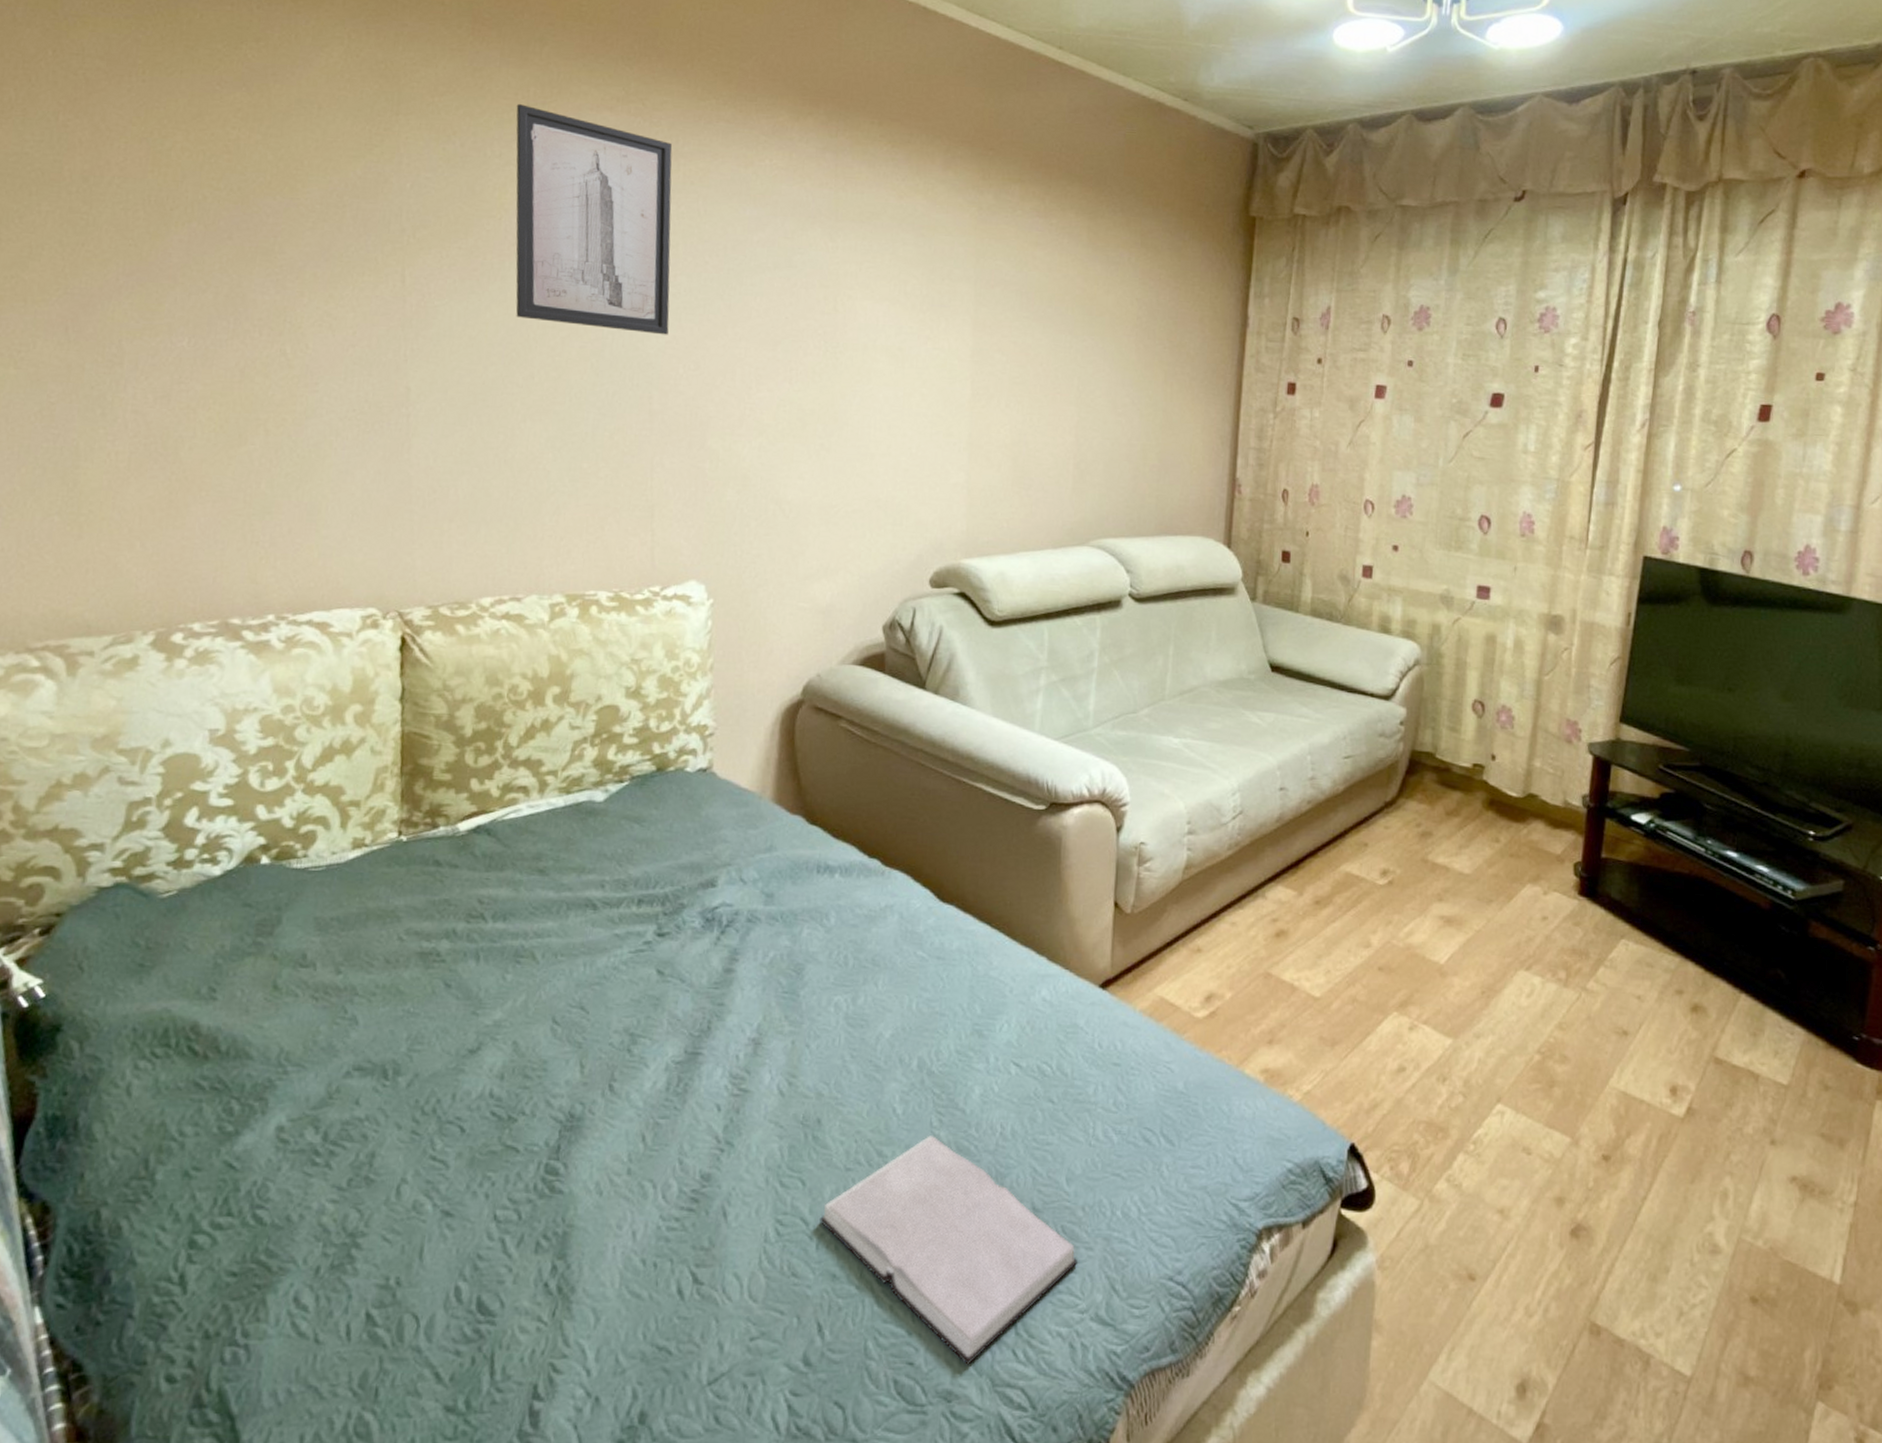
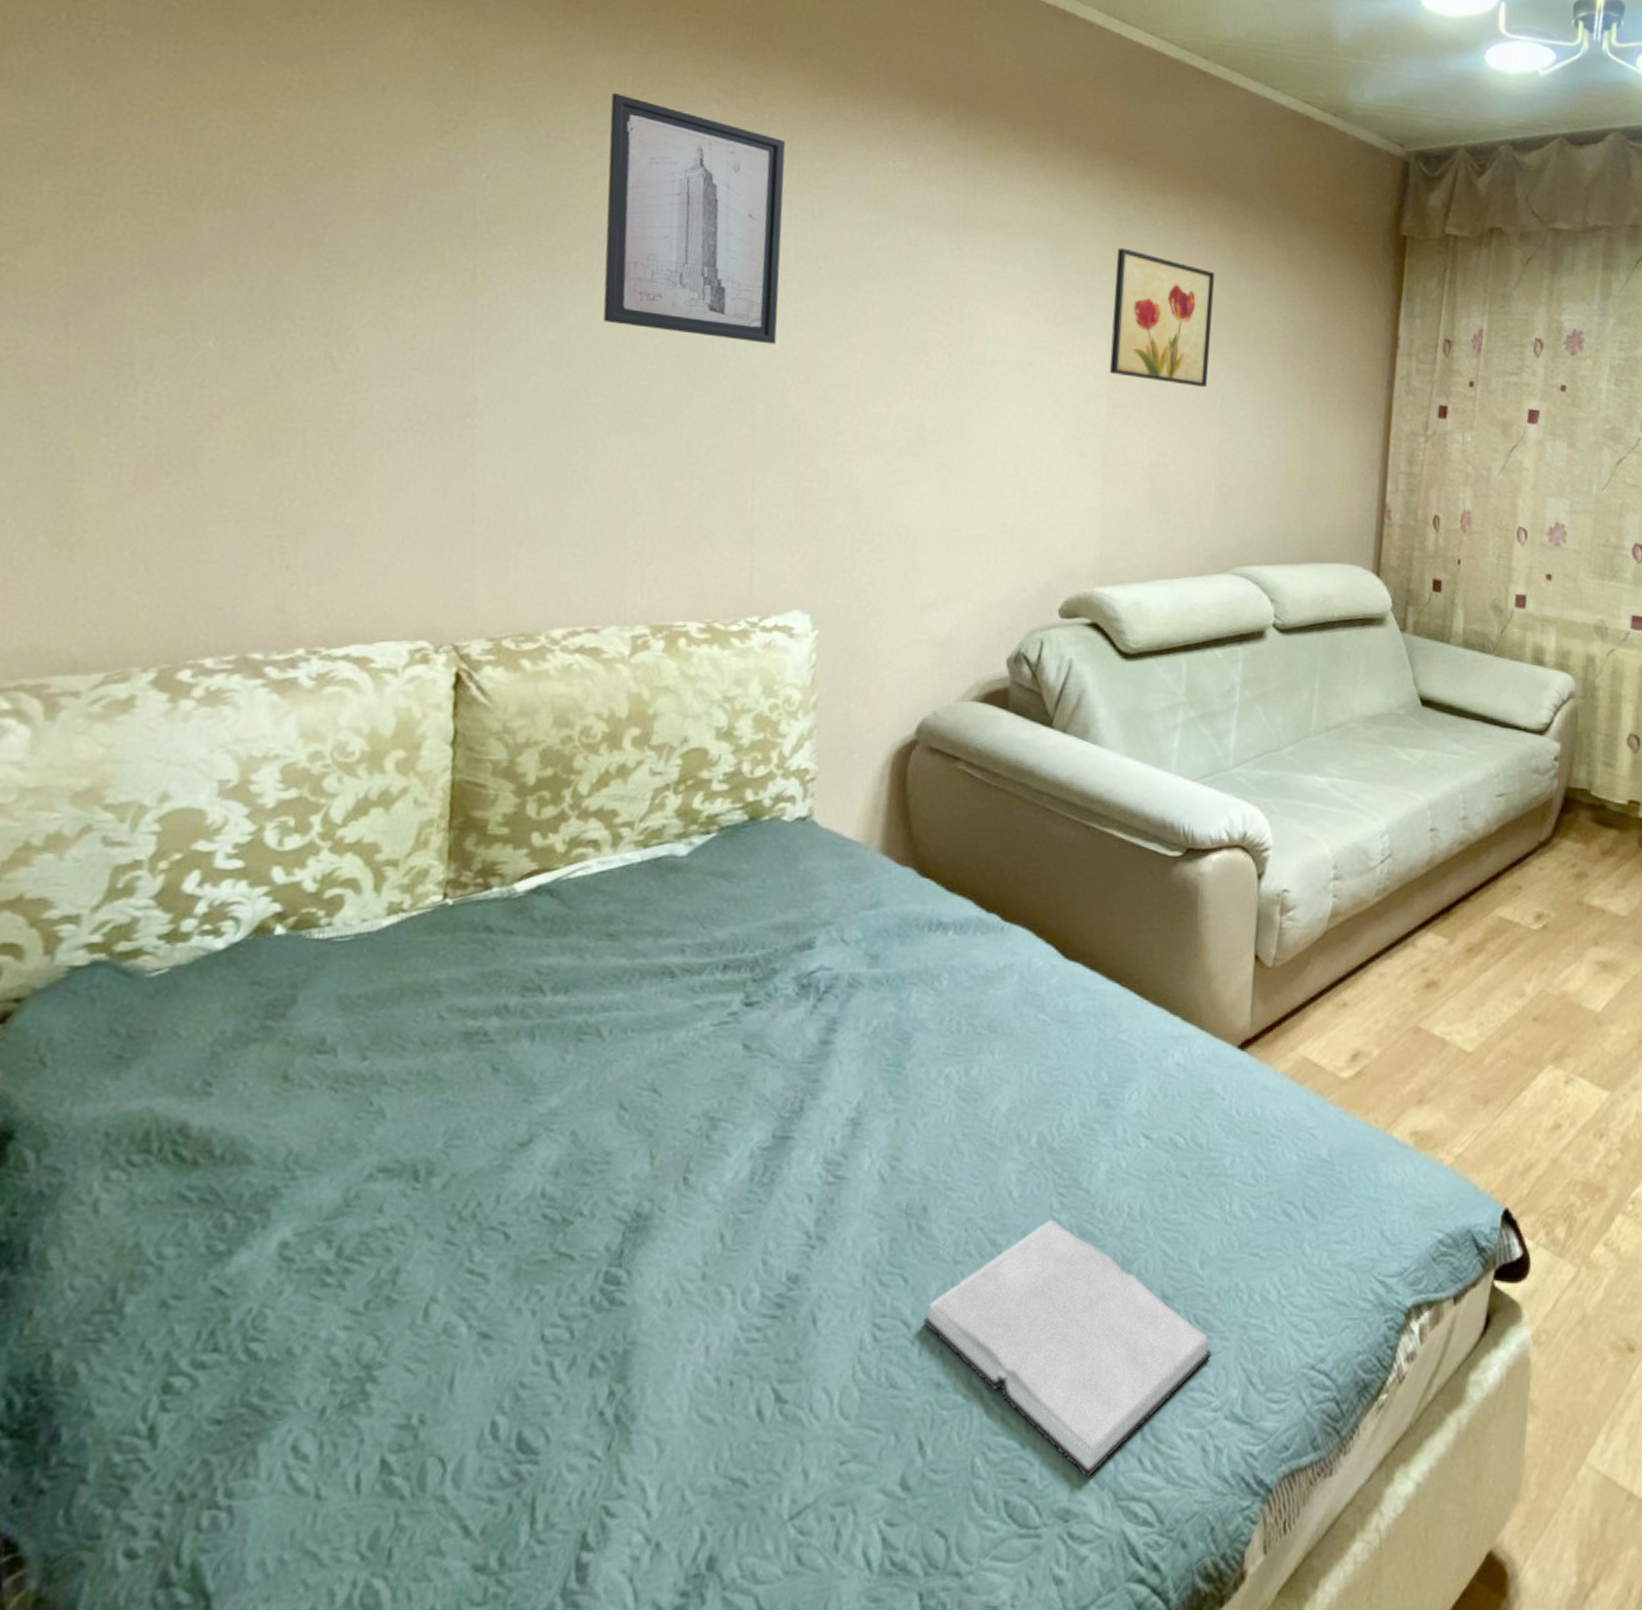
wall art: none [972,236,1071,369] -> present [1109,248,1215,388]

